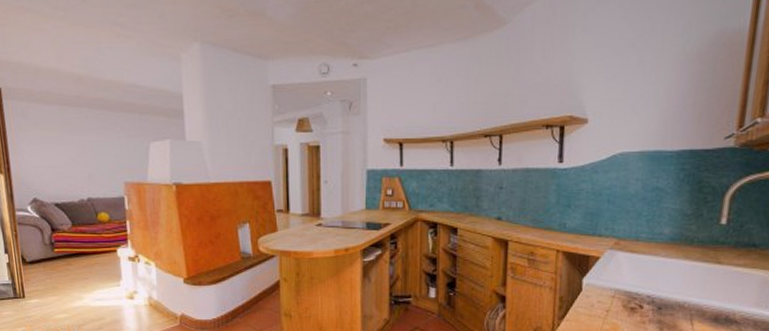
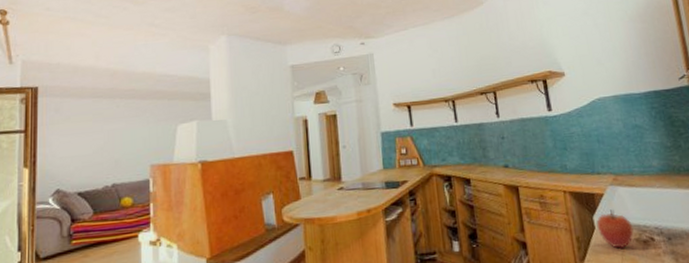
apple: none [584,274,625,312] -> present [597,209,634,248]

